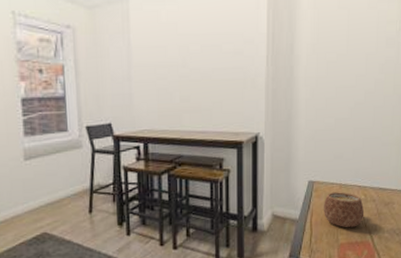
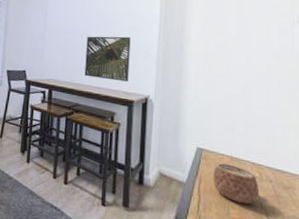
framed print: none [184,64,236,121] -> present [84,36,131,82]

